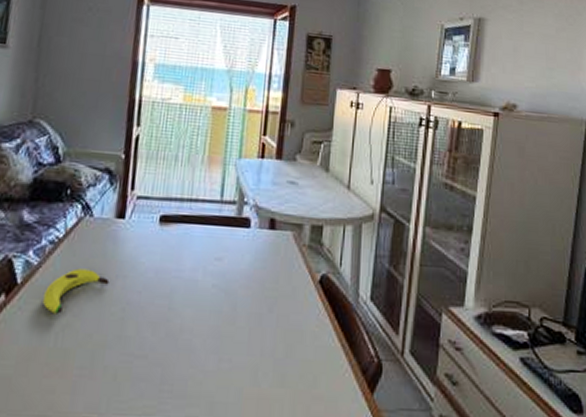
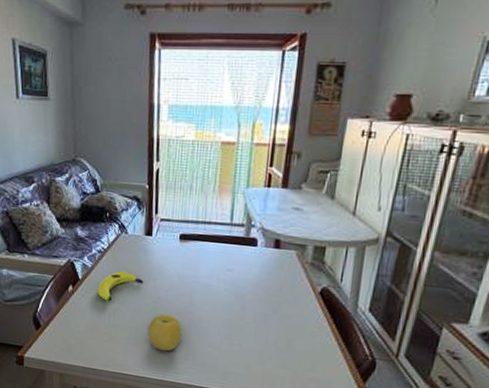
fruit: none [108,326,157,382] -> present [147,313,182,352]

